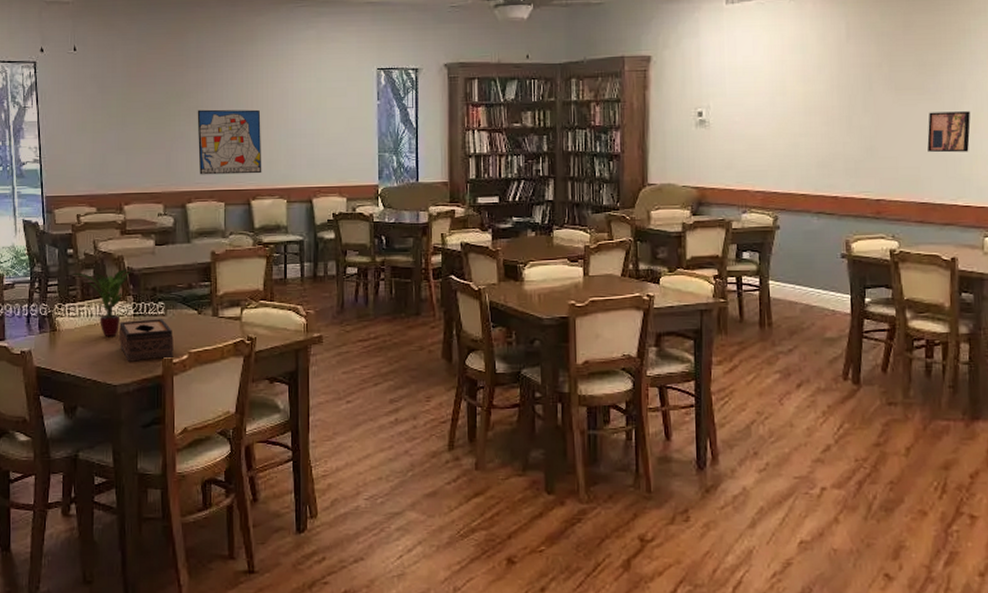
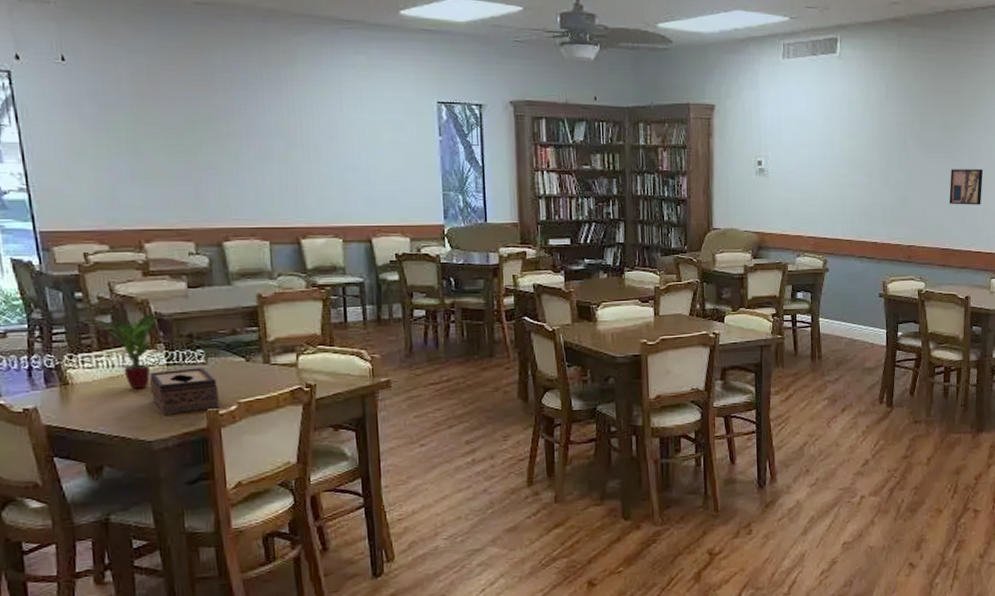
wall art: present [197,109,262,175] -> none [229,137,312,211]

